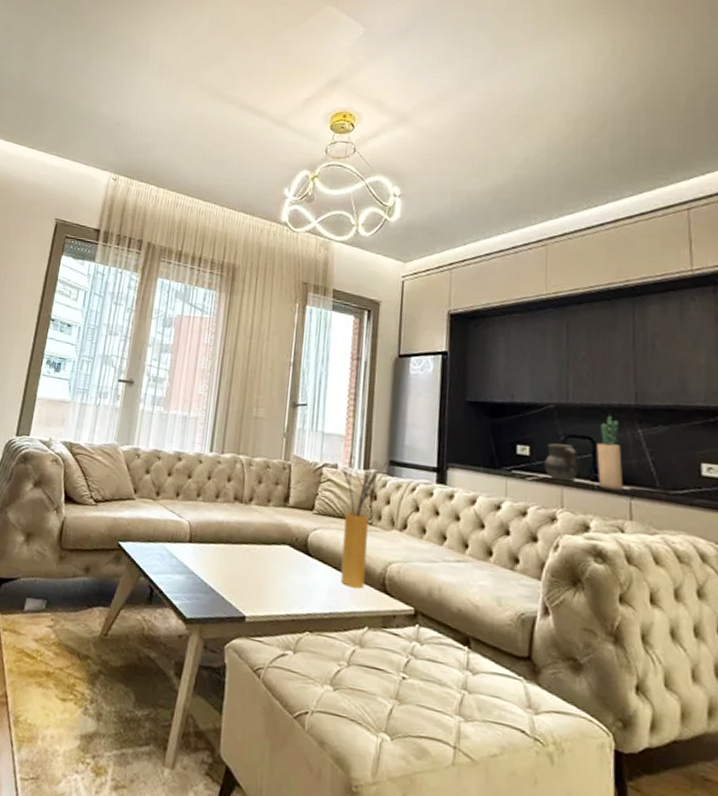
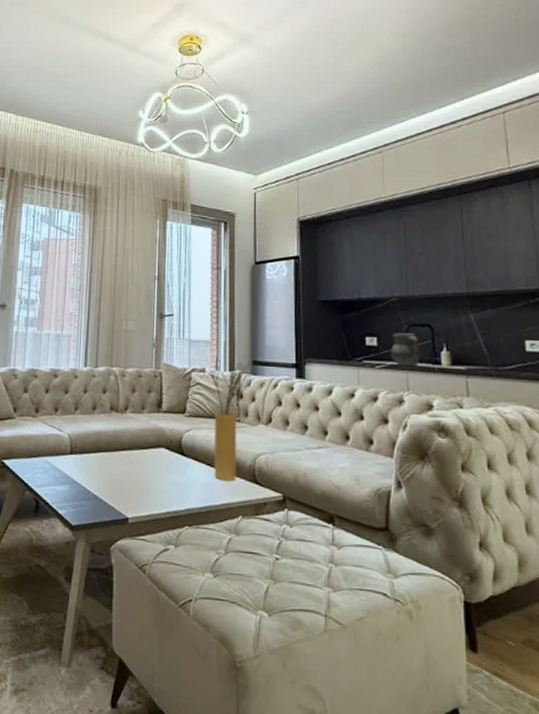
vase: present [596,414,624,492] -> none [435,302,460,372]

